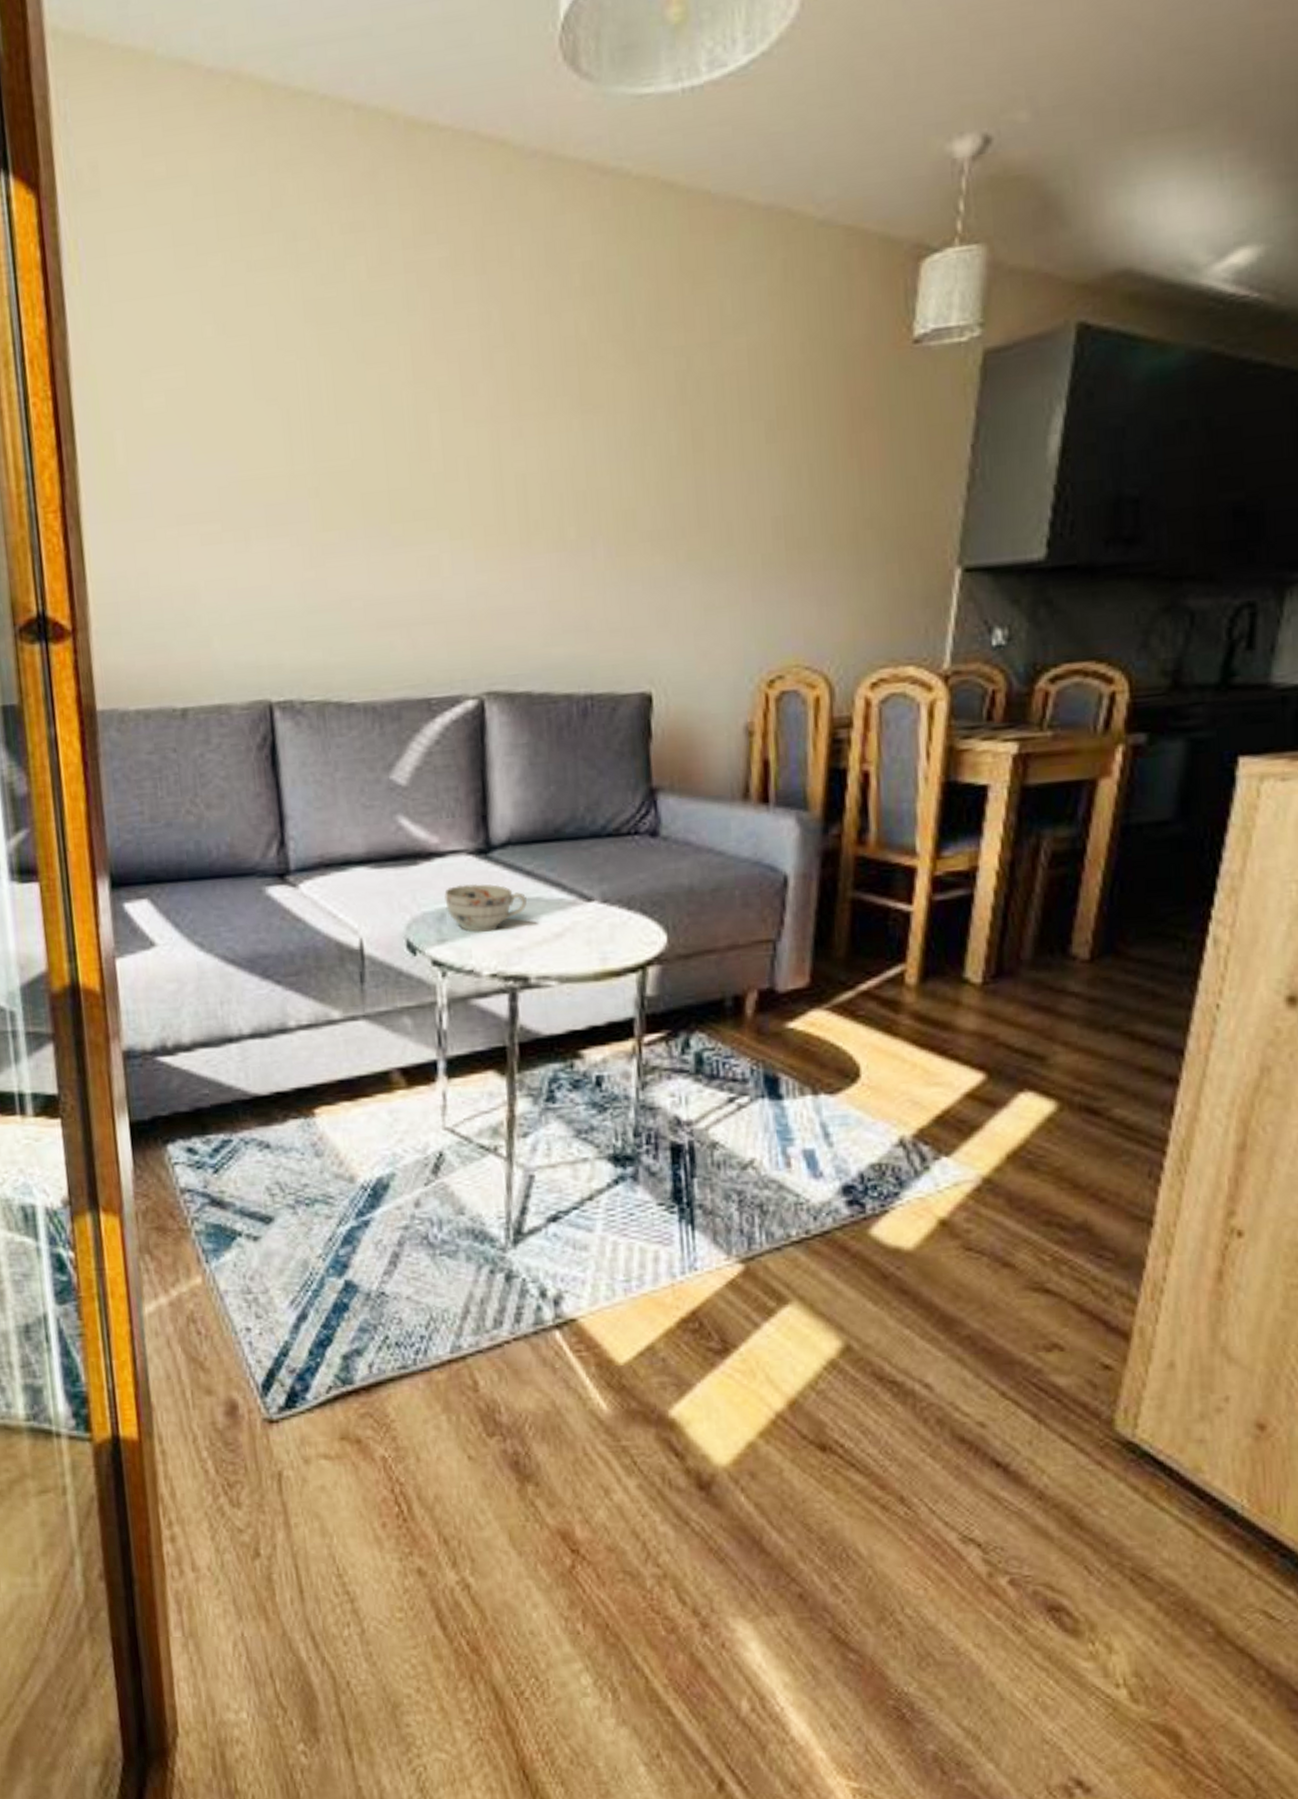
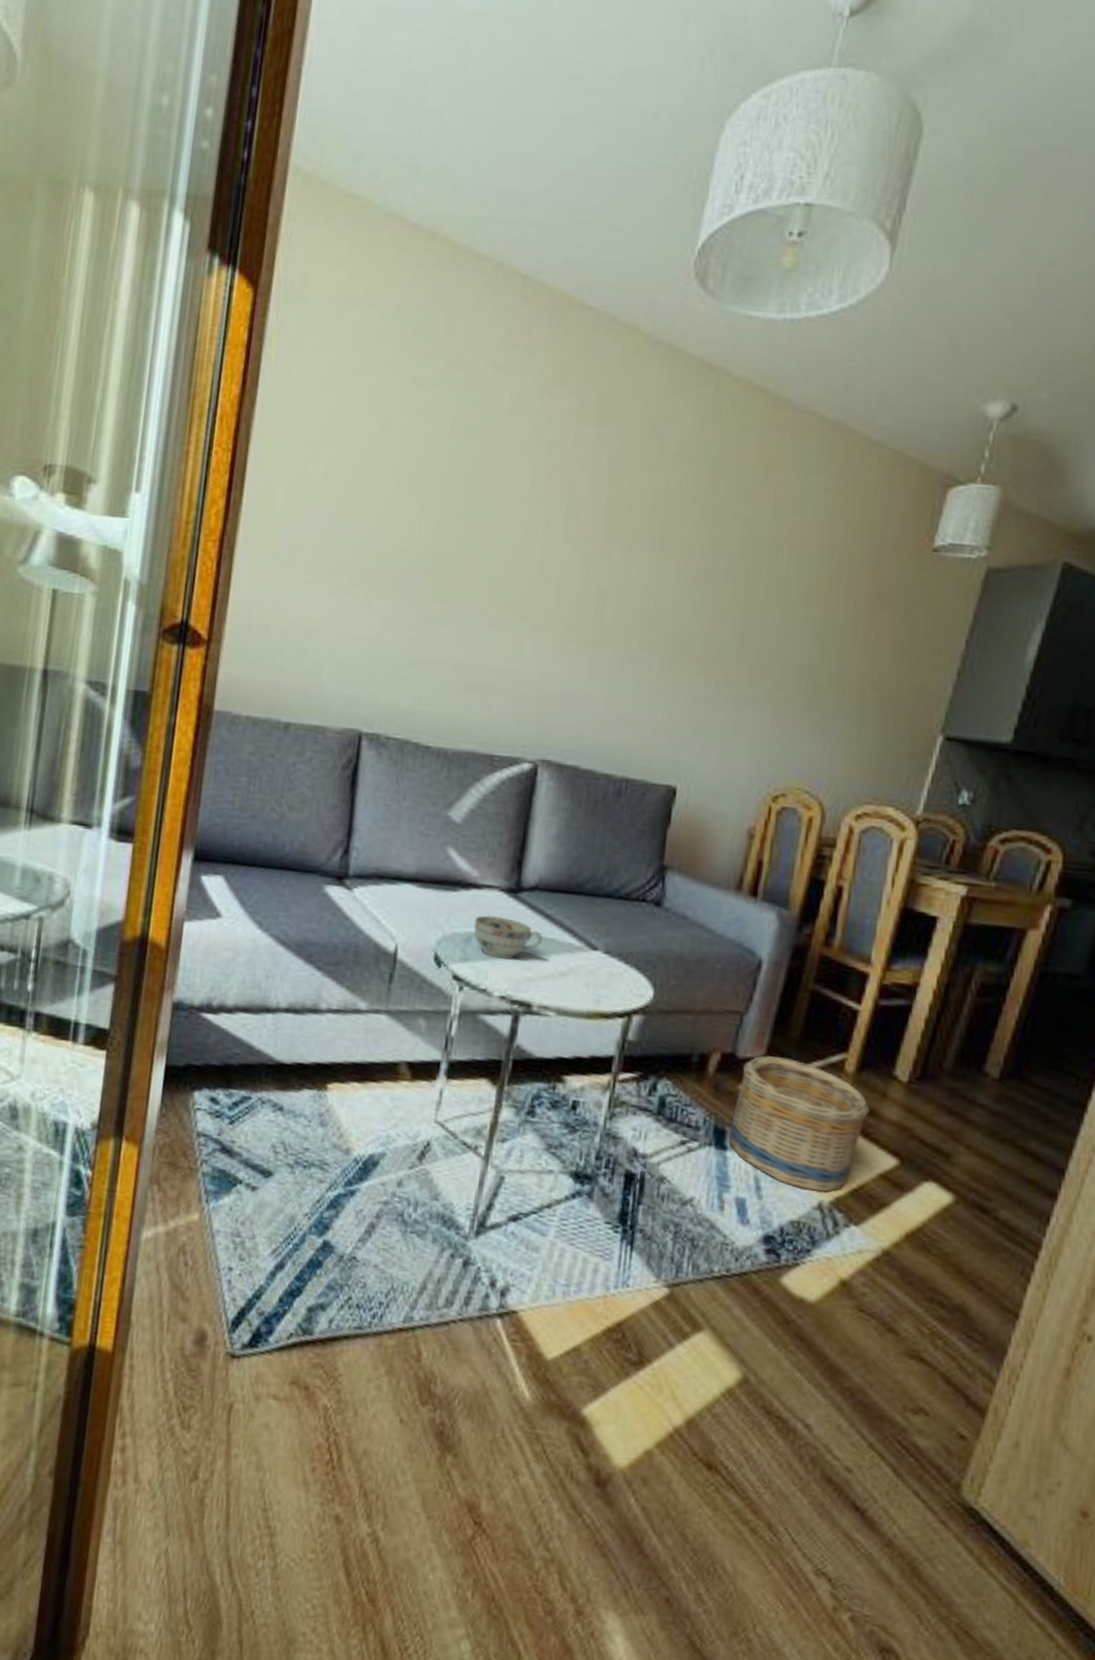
basket: none [781,982,942,1127] -> present [728,1055,870,1193]

